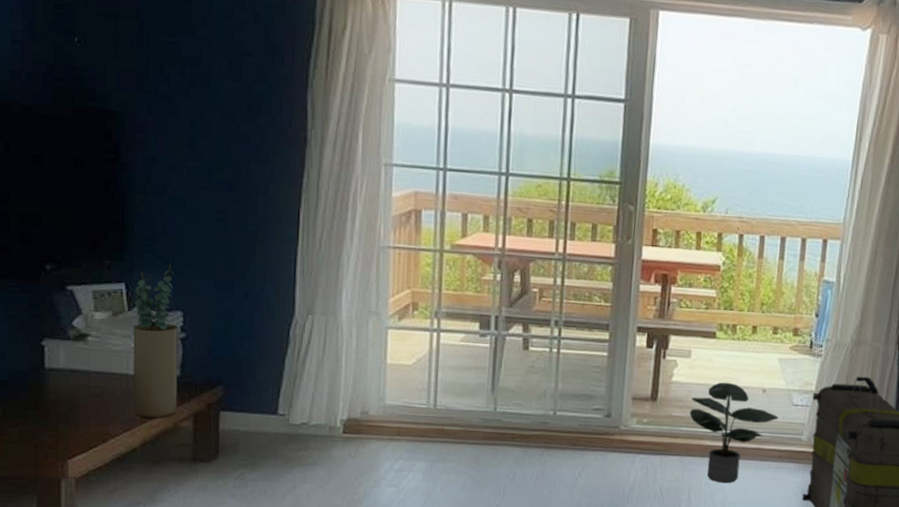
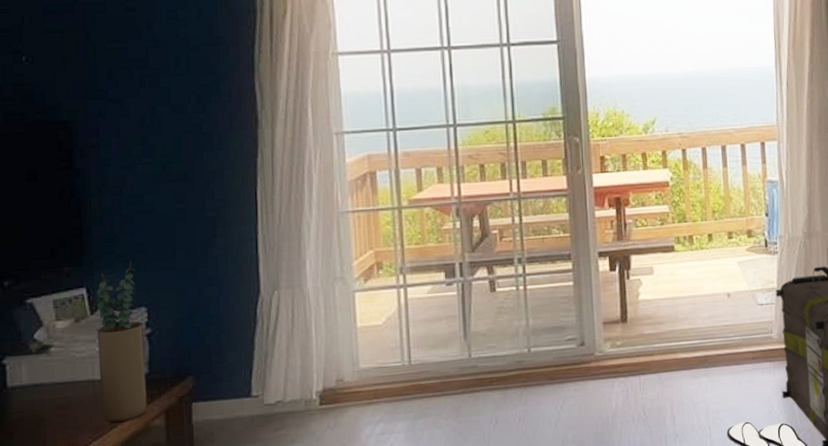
potted plant: present [689,382,779,484] -> none [660,292,747,394]

